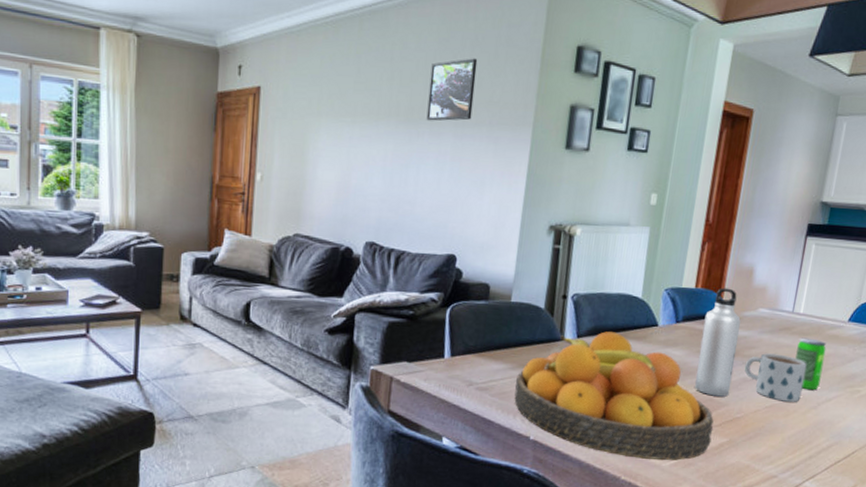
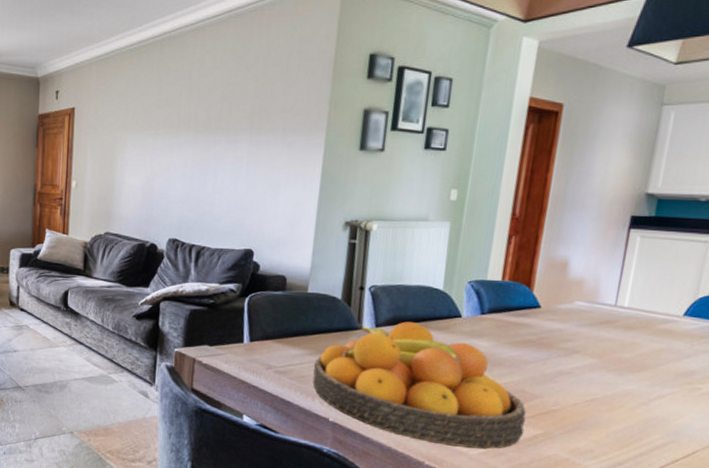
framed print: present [426,58,478,121] -> none [223,72,271,130]
water bottle: present [695,287,741,397] -> none [504,280,554,389]
mug: present [744,353,807,402] -> none [559,346,634,397]
beverage can: present [795,337,827,391] -> none [620,331,657,386]

